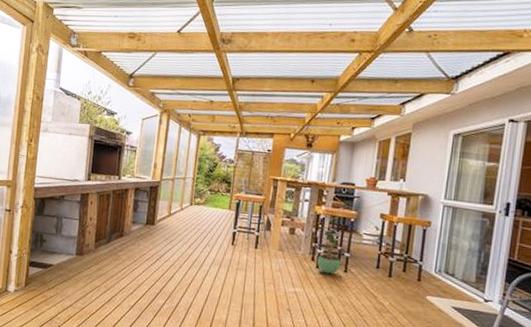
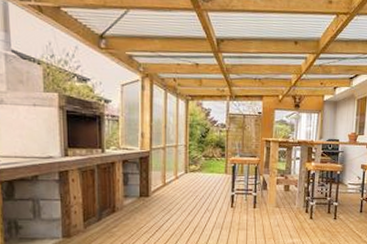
potted plant: present [317,230,341,274] -> none [310,184,330,223]

